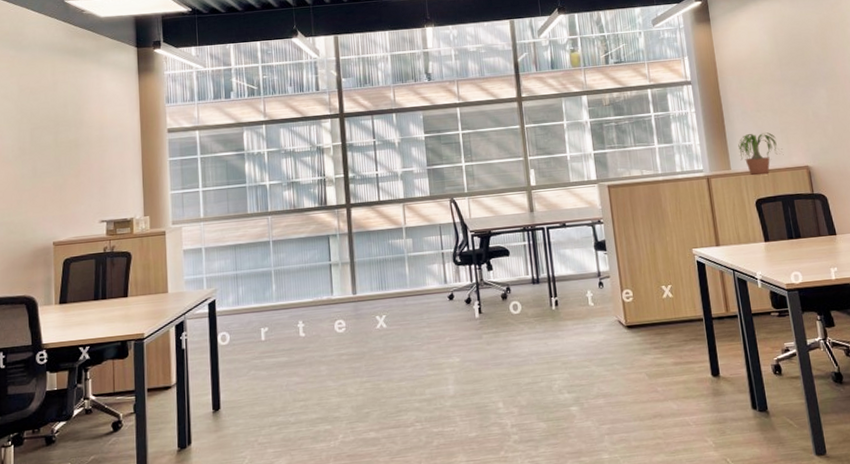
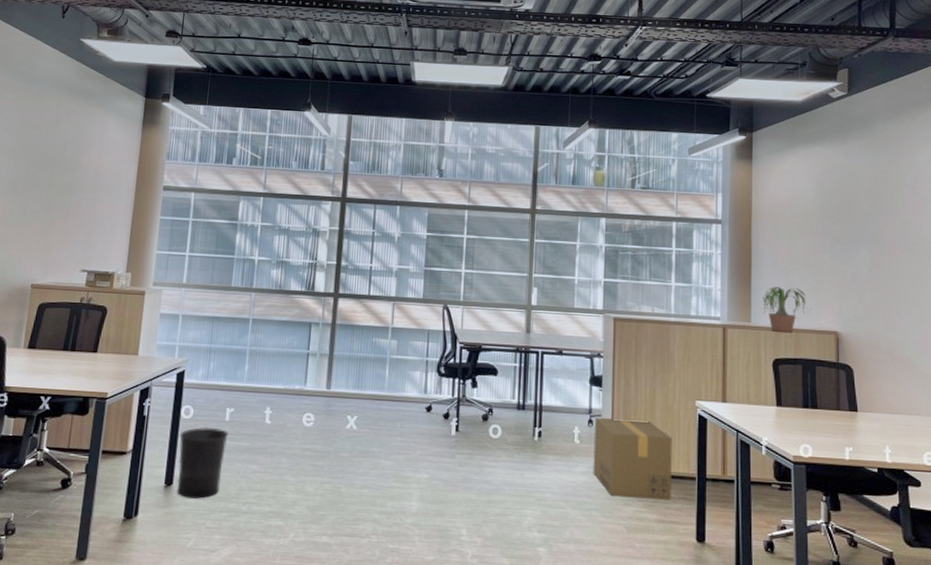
waste bin: none [220,348,266,419] -> present [177,426,229,499]
cardboard box: none [604,275,684,349] -> present [593,417,672,500]

